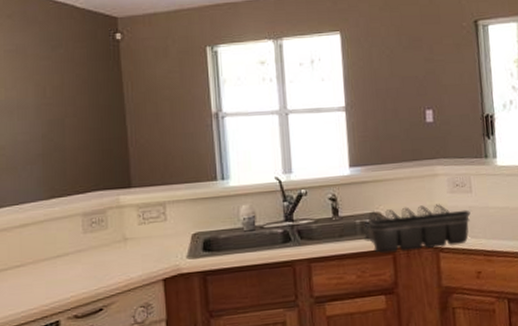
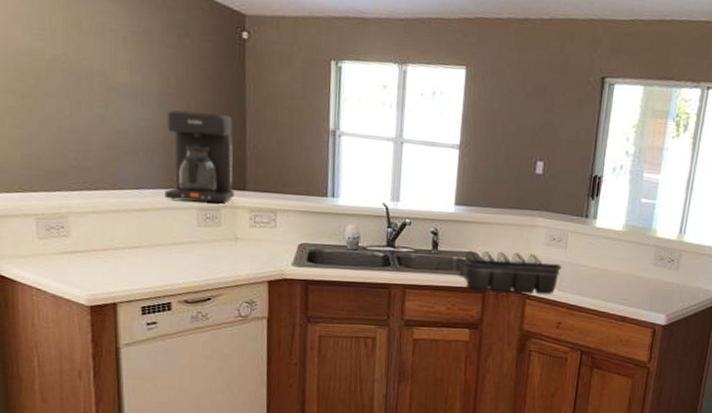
coffee maker: none [44,115,120,210] -> present [165,110,234,204]

